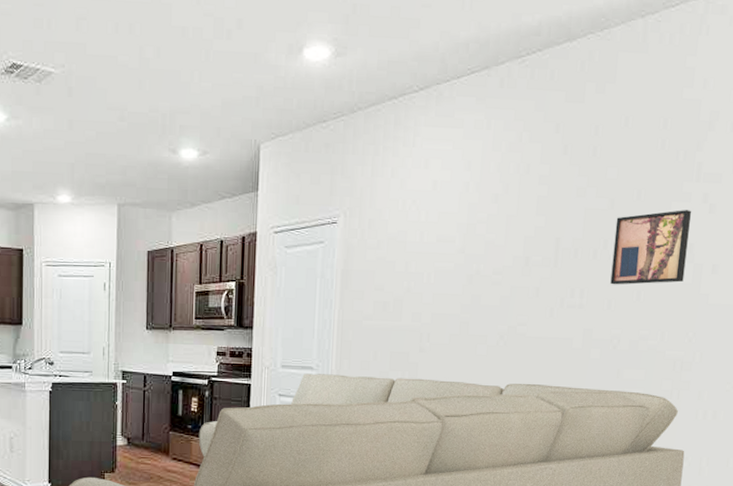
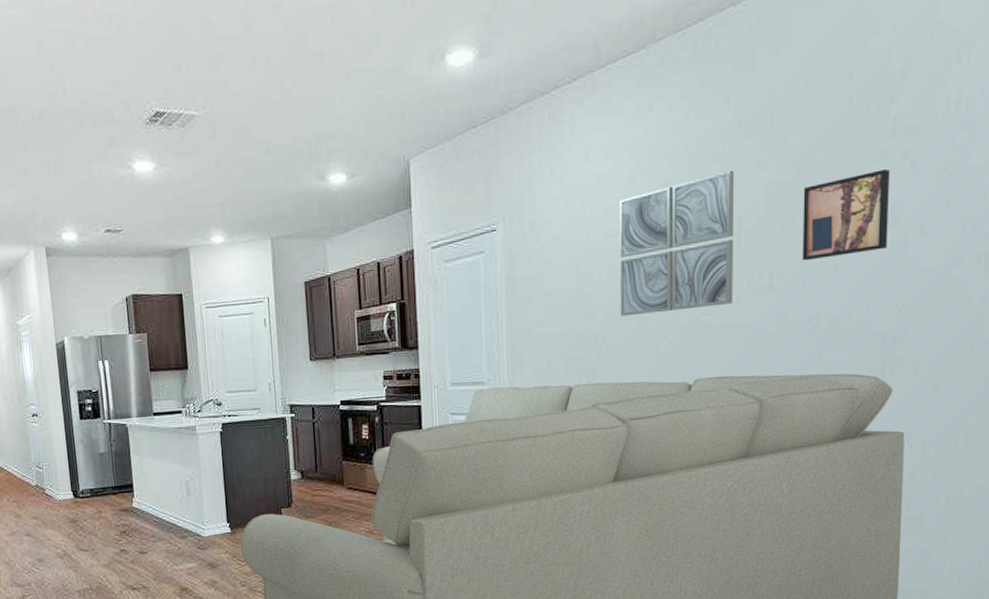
wall art: none [444,193,557,319] -> present [619,170,734,317]

